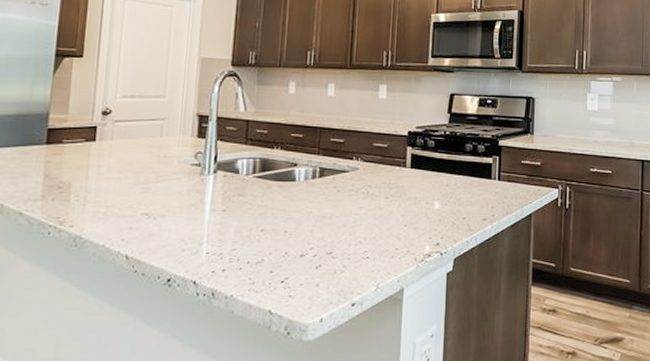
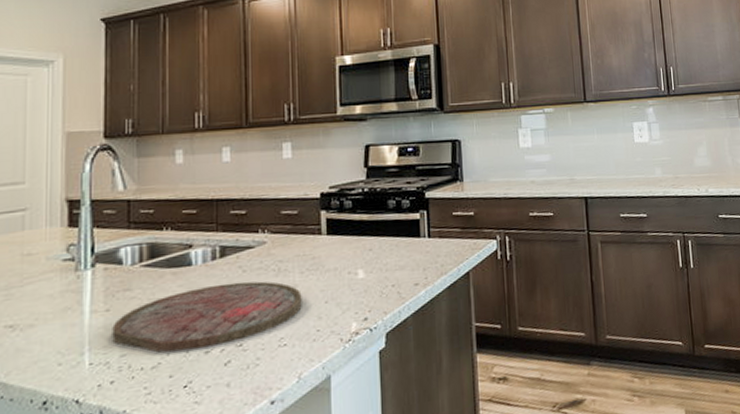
cutting board: none [226,200,385,252] -> present [112,281,302,353]

